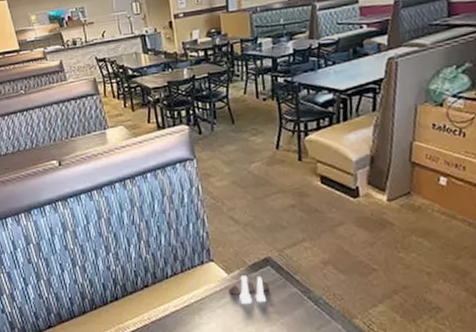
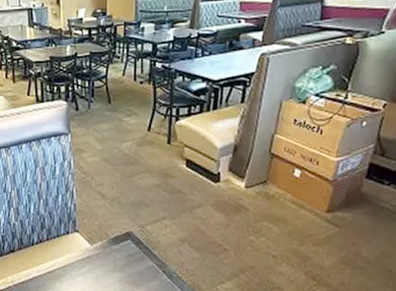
salt and pepper shaker set: present [228,275,270,303] -> none [90,247,128,273]

